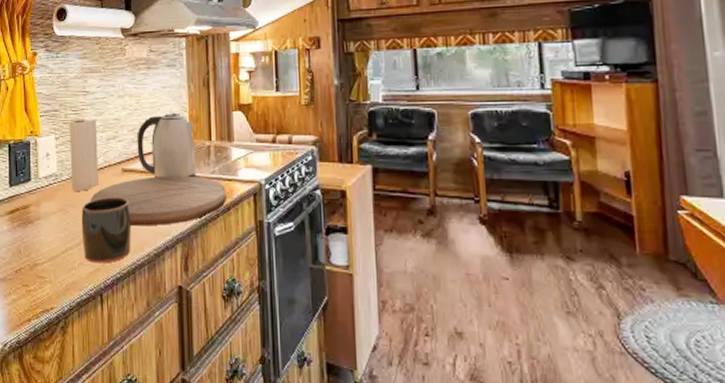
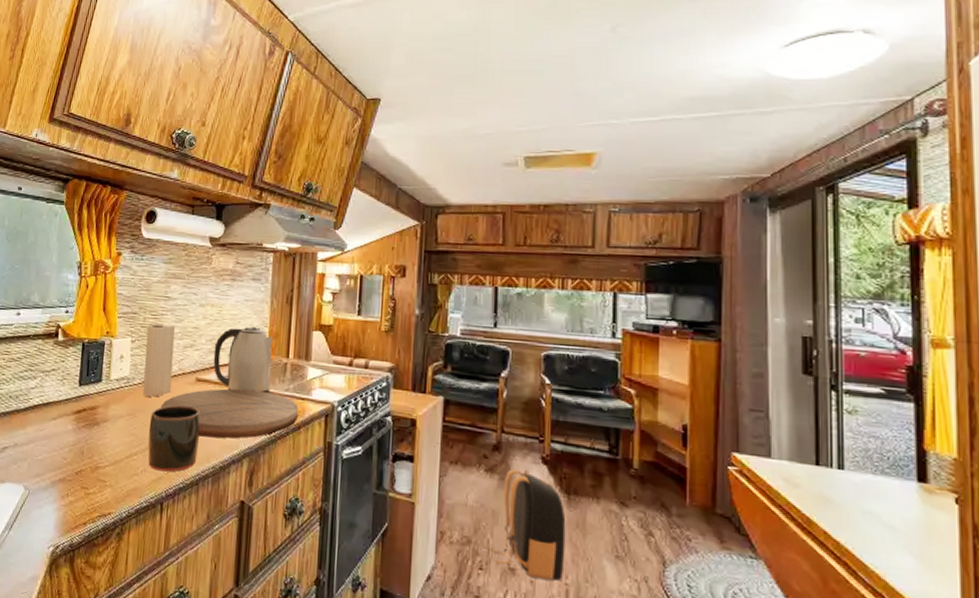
backpack: none [434,231,514,342] -> present [490,469,566,581]

